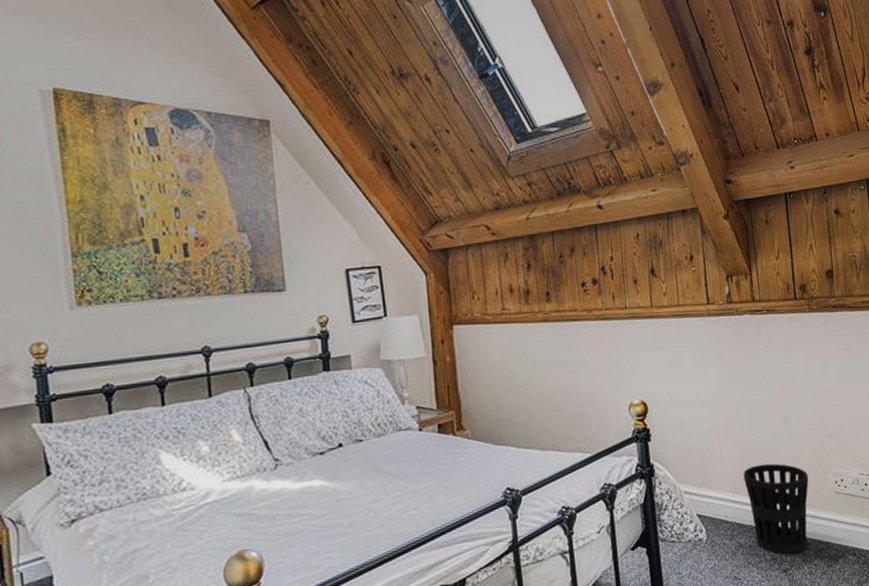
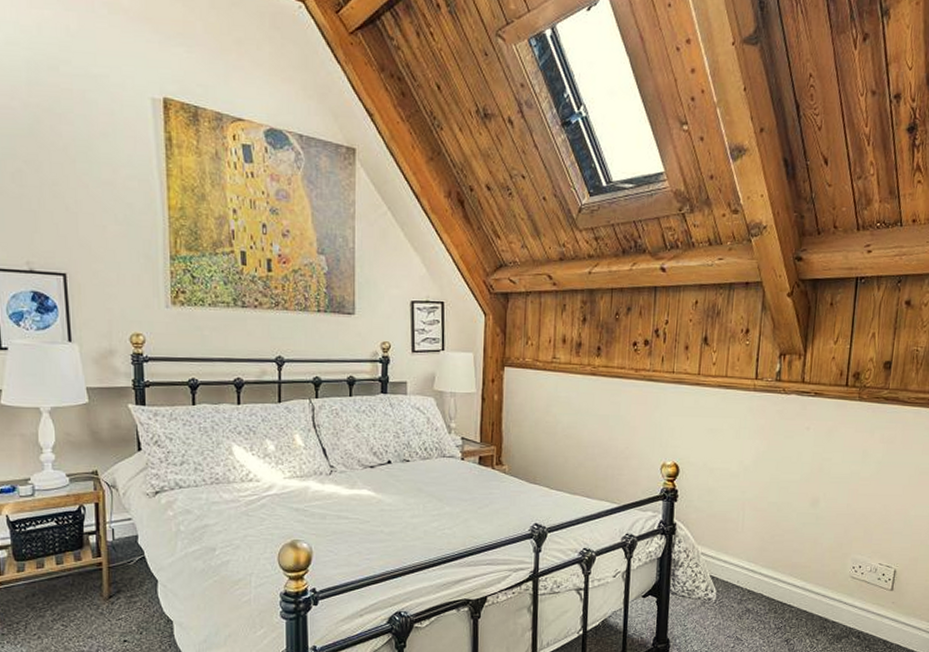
wastebasket: present [743,463,809,555] -> none [762,539,827,626]

